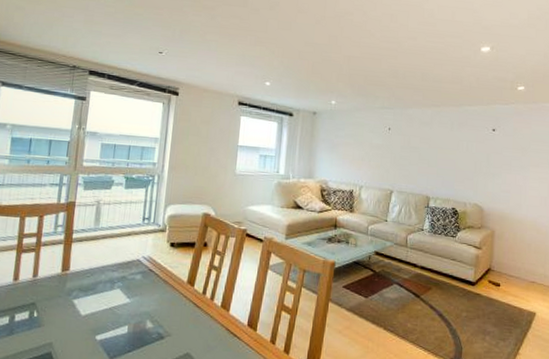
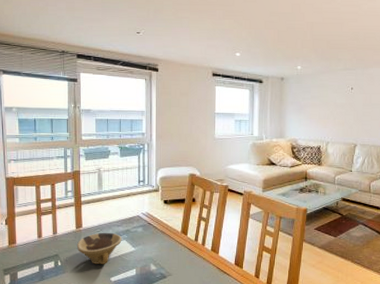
bowl: none [59,278,116,318] -> present [76,232,122,264]

